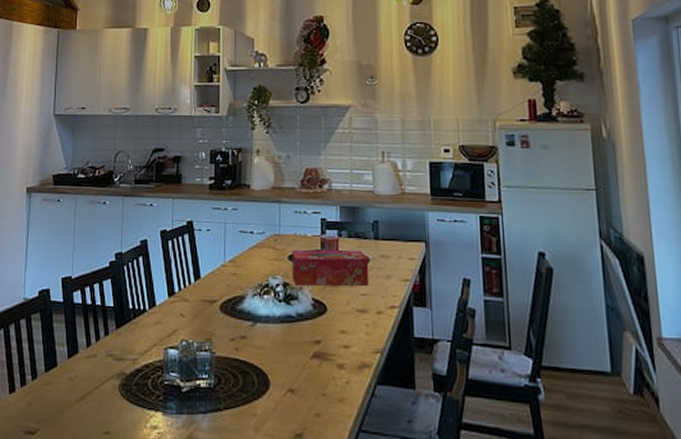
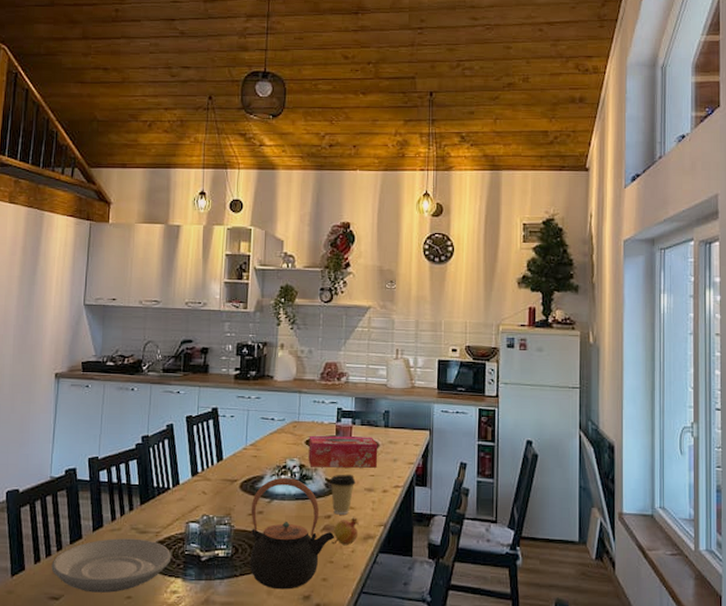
plate: none [26,366,150,427] -> present [51,538,172,593]
teapot: none [232,297,327,426] -> present [249,477,335,590]
coffee cup: none [316,293,346,340] -> present [329,474,356,515]
fruit: none [323,341,354,376] -> present [331,516,360,546]

